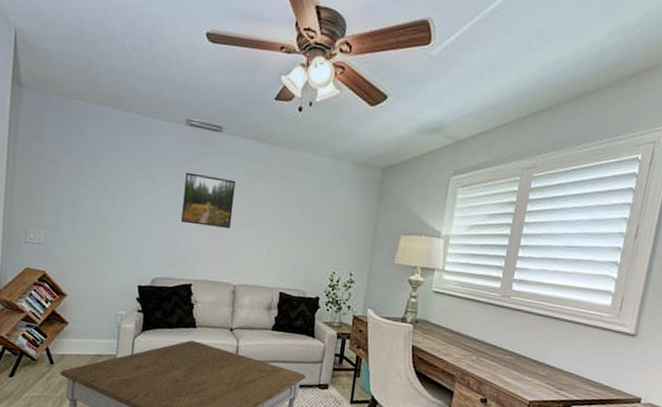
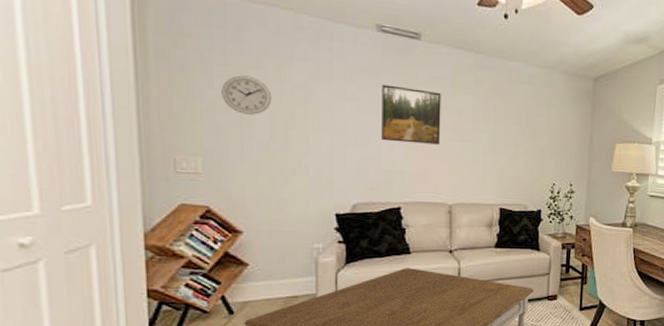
wall clock: none [63,163,100,197] -> present [221,75,272,115]

